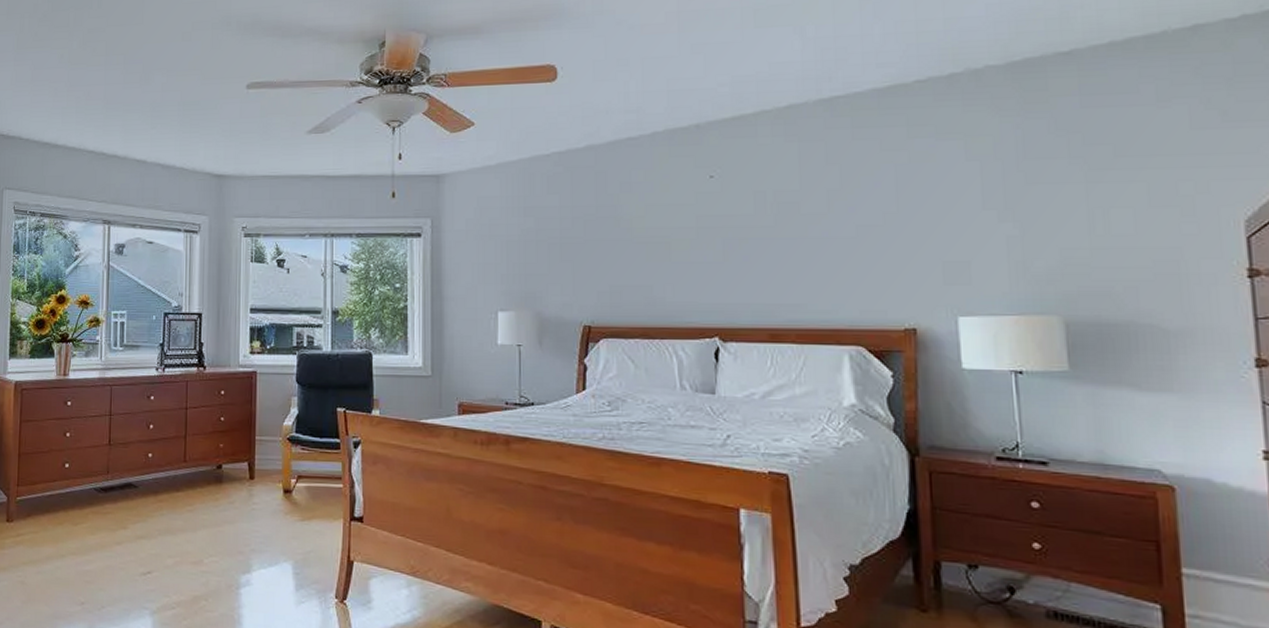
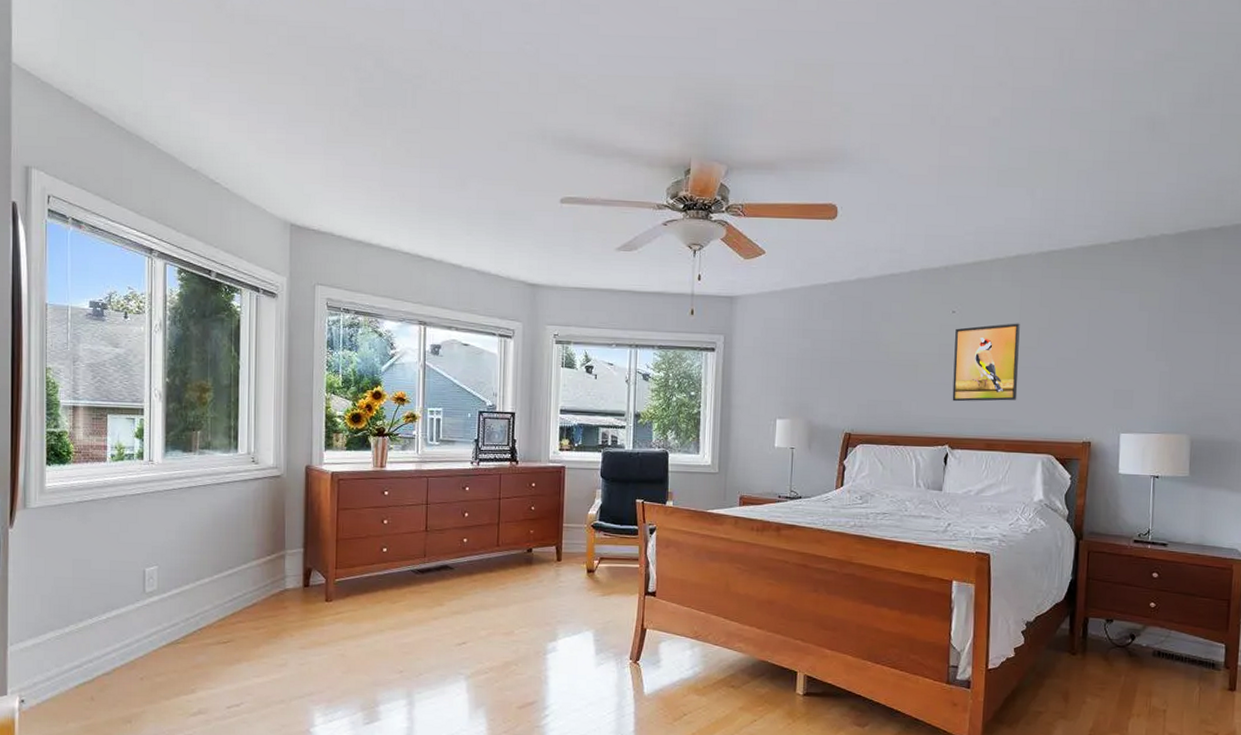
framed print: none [716,185,807,284] -> present [952,323,1020,402]

